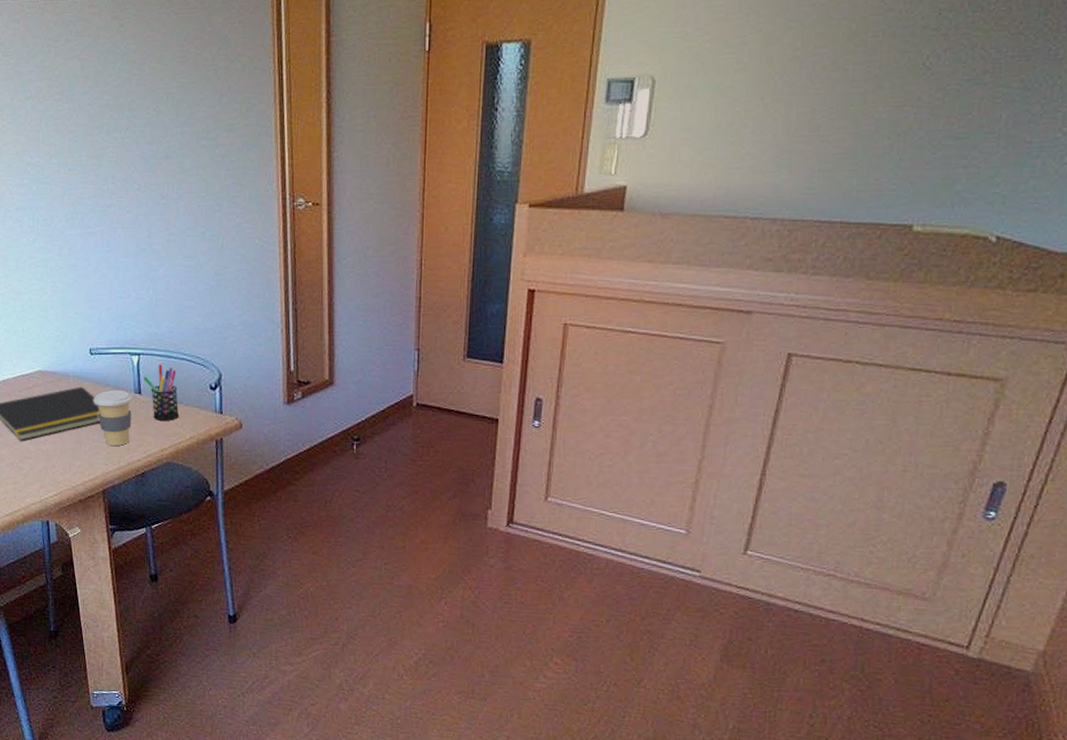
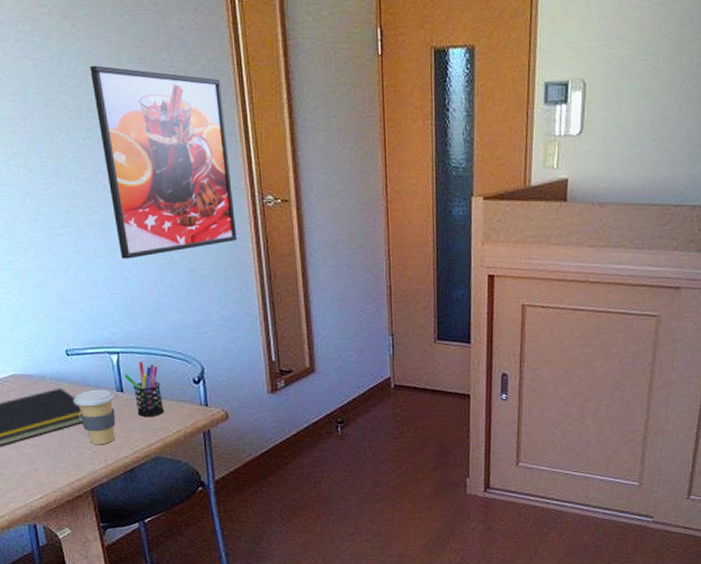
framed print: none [134,64,265,260] -> present [90,65,238,259]

